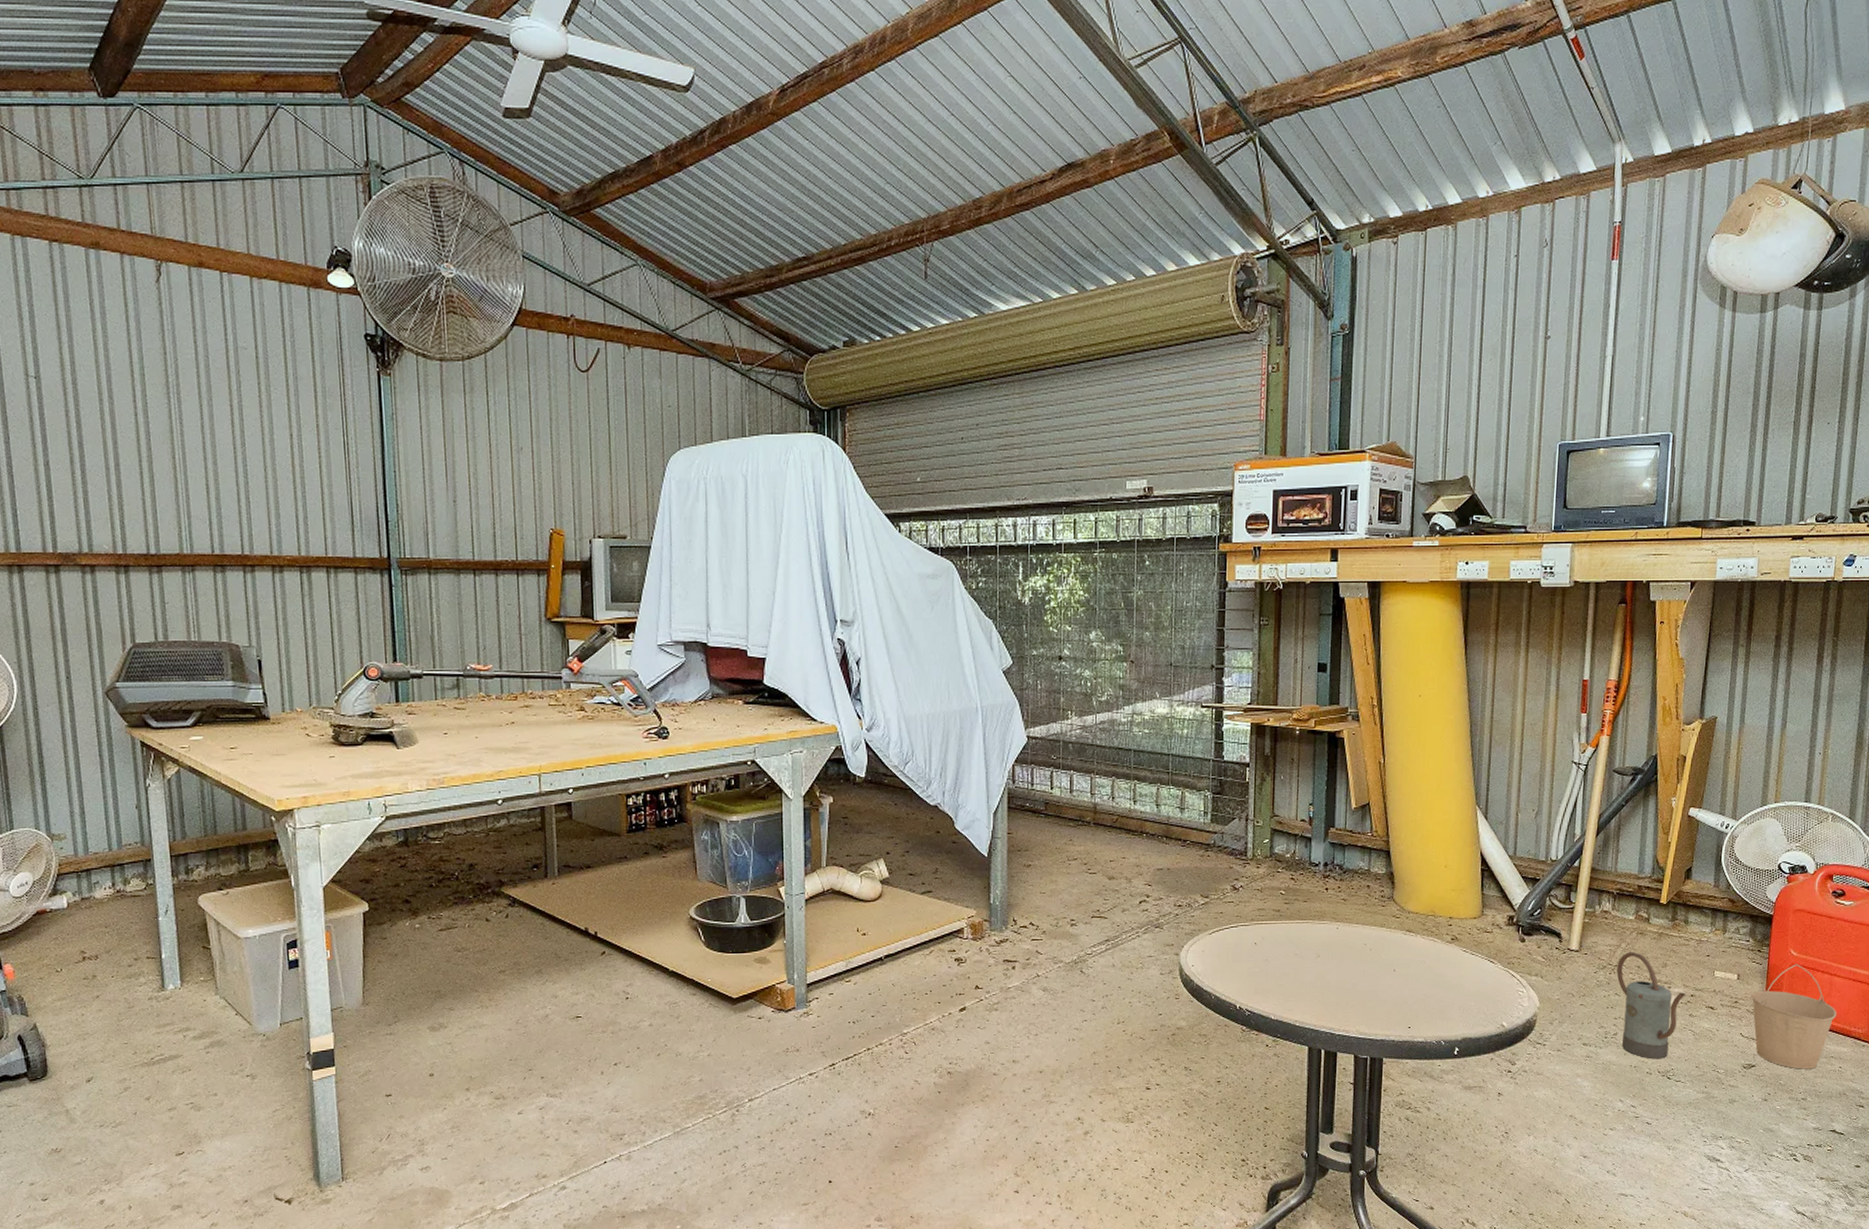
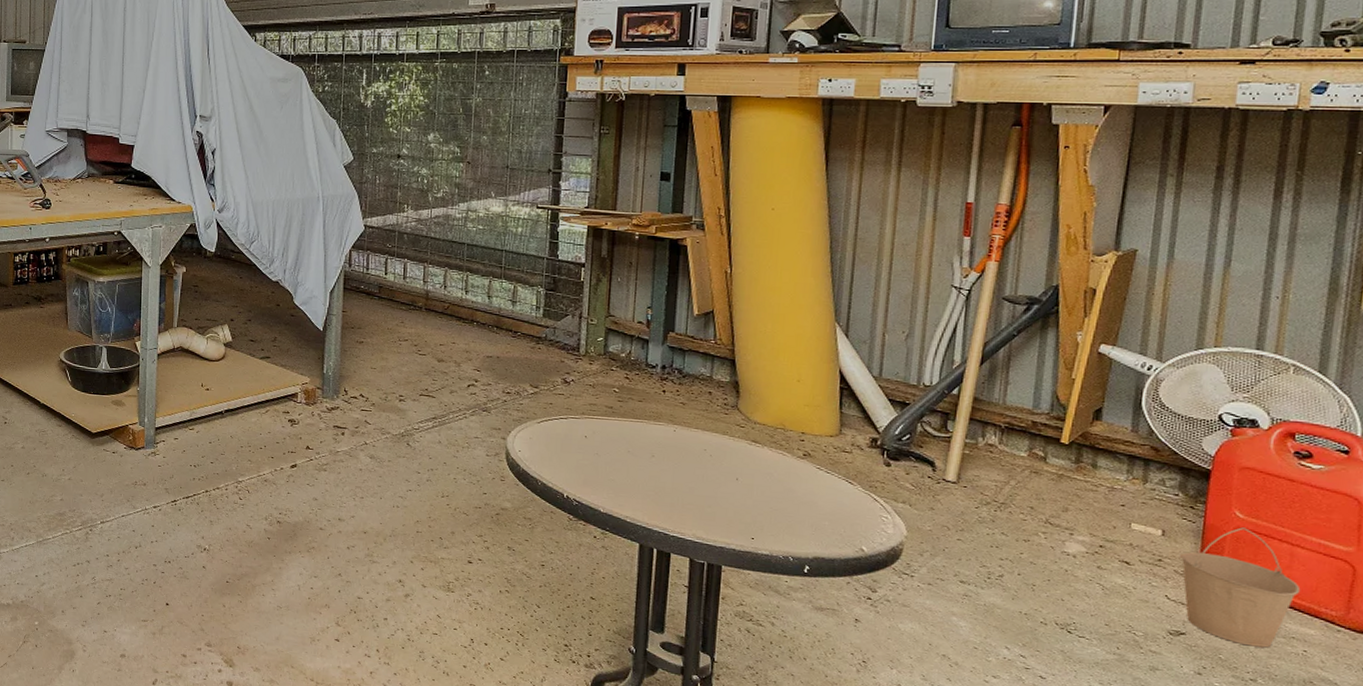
watering can: present [1616,952,1685,1059] -> none [1003,490,1092,610]

